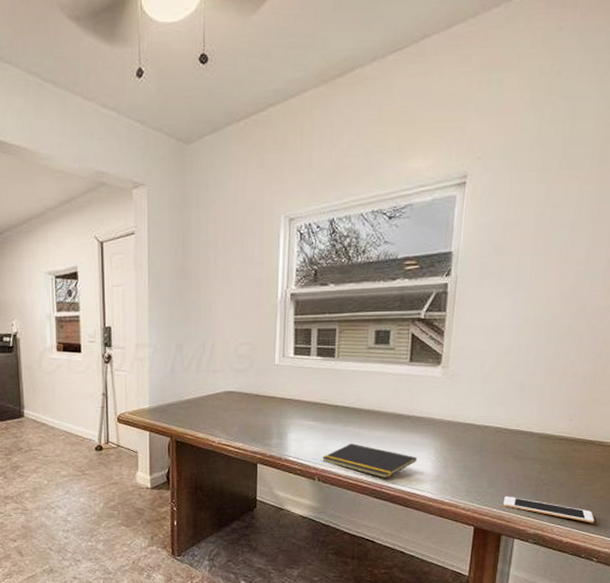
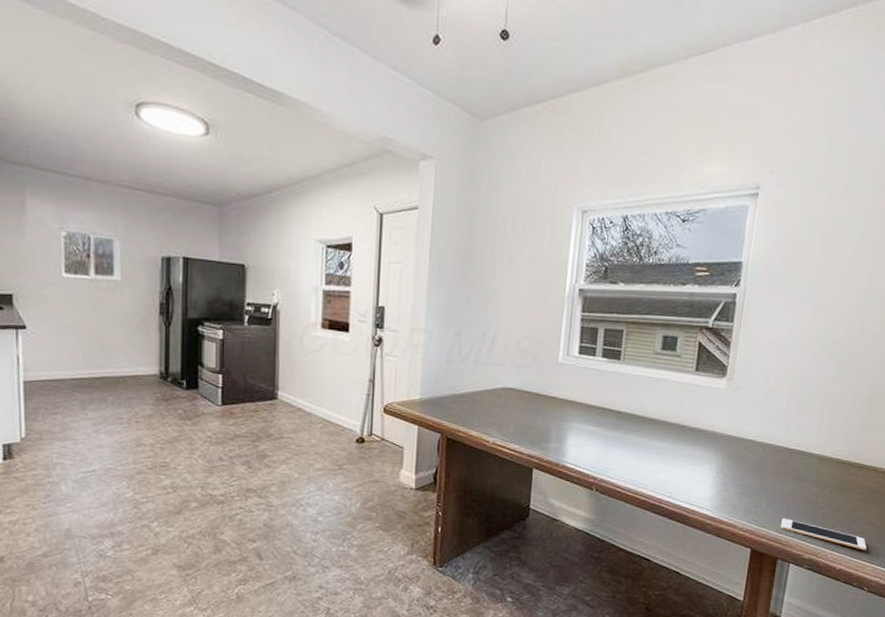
notepad: present [322,444,417,479] -> none [601,453,698,493]

